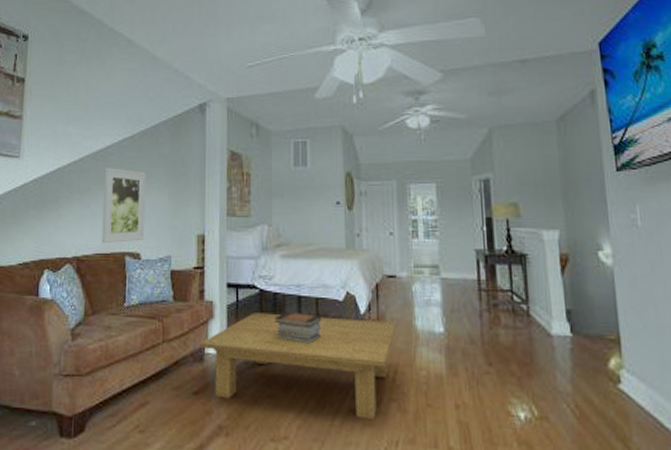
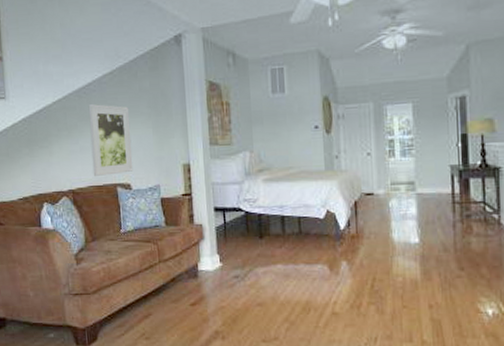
coffee table: present [200,313,397,419] -> none [193,232,375,320]
book stack: present [274,311,322,344] -> none [260,230,305,258]

